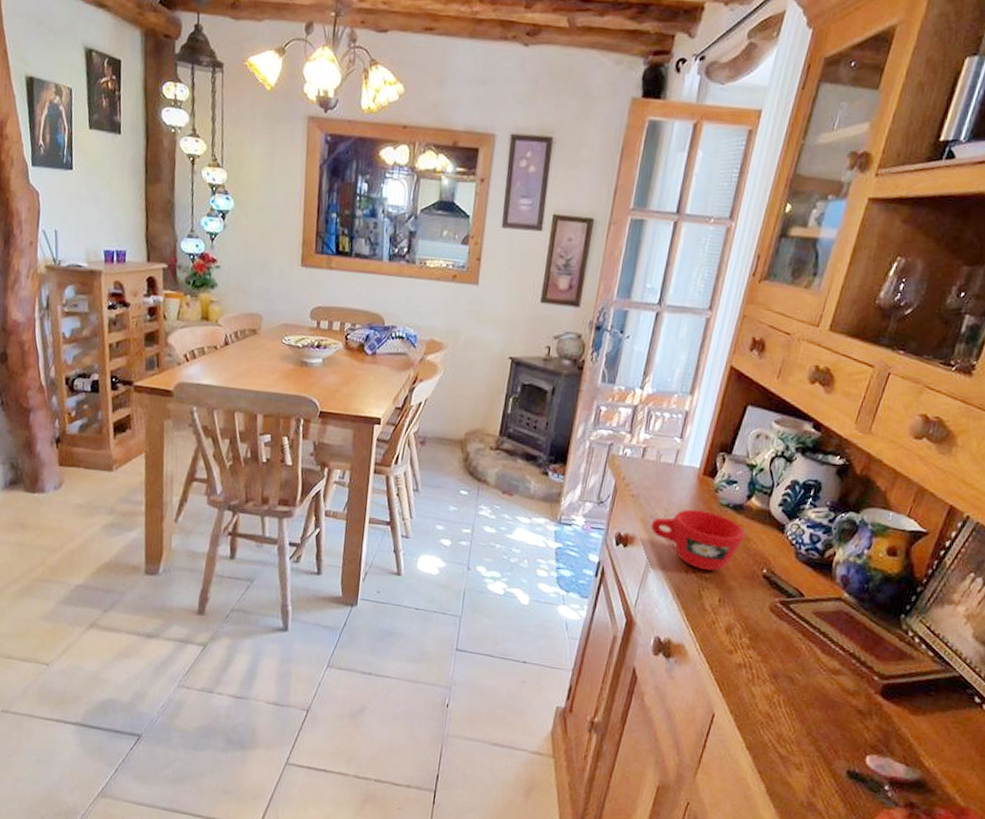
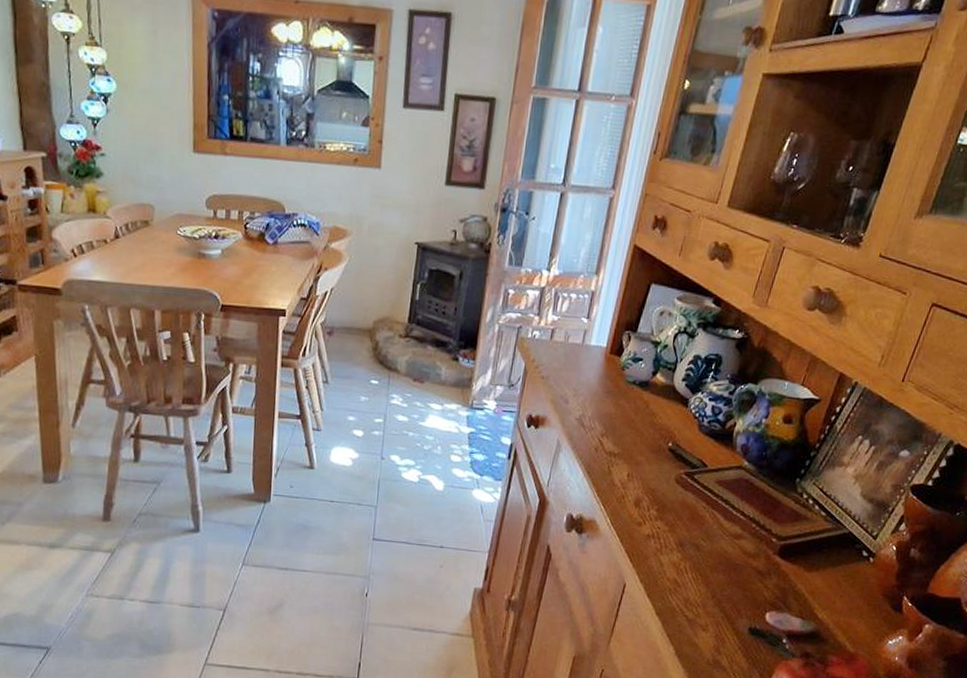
cup: present [650,509,745,571] -> none [560,388,651,447]

